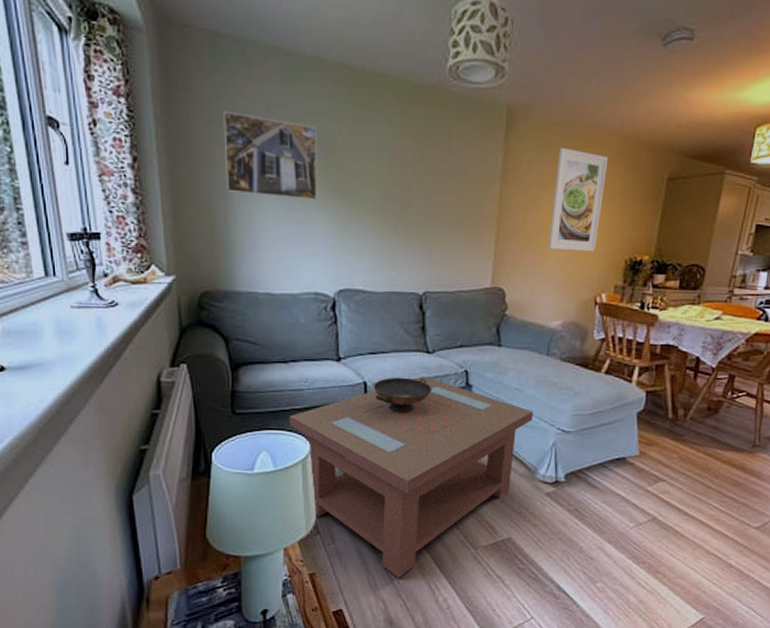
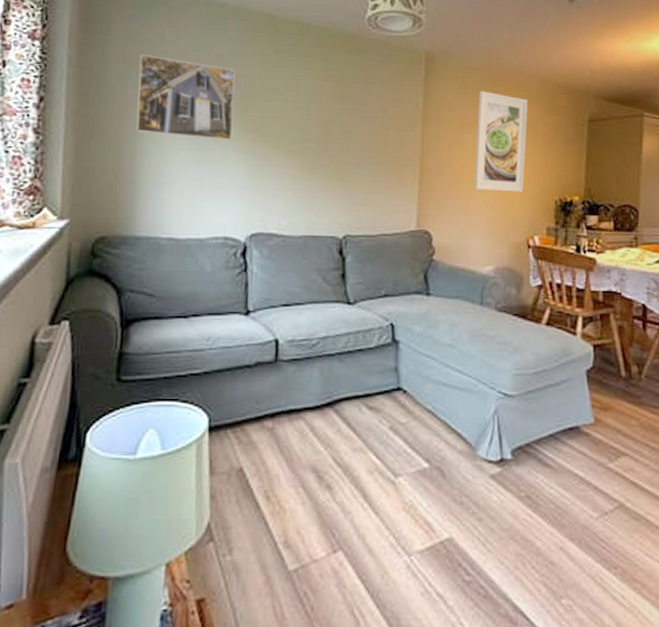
coffee table: present [289,376,533,578] -> none [184,331,470,602]
decorative bowl: present [373,377,433,414] -> none [286,333,354,377]

